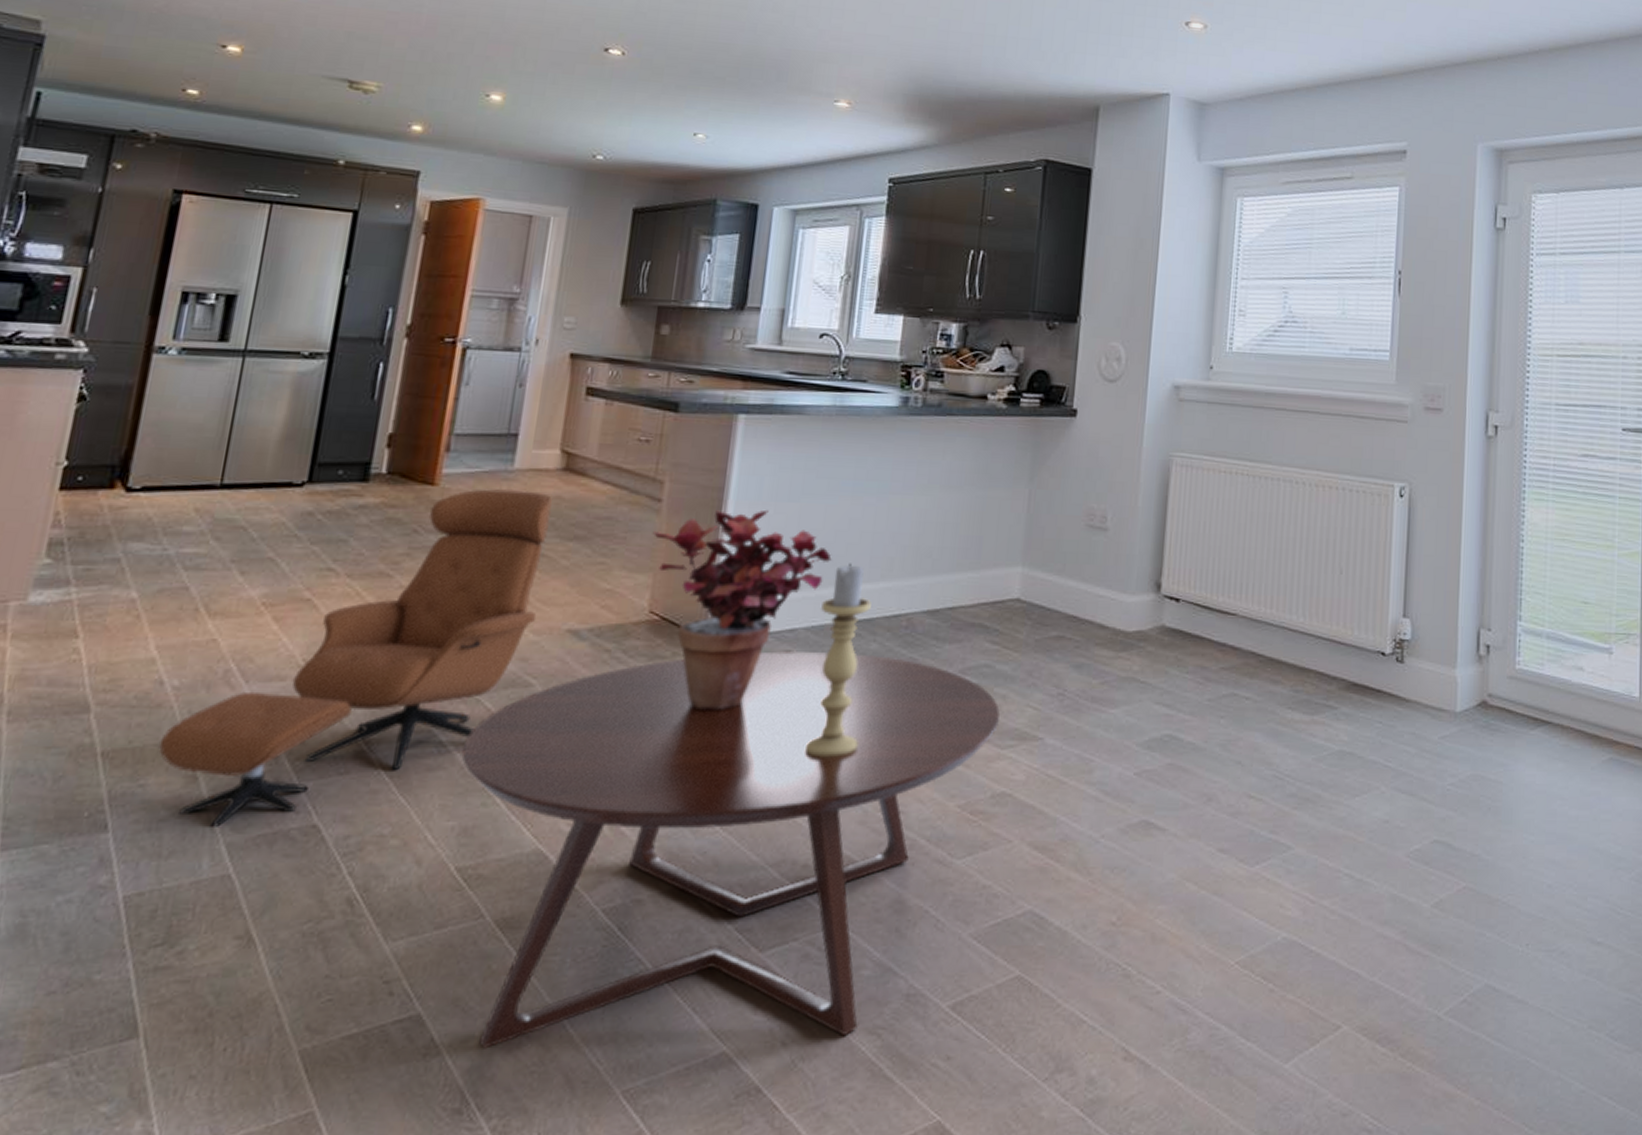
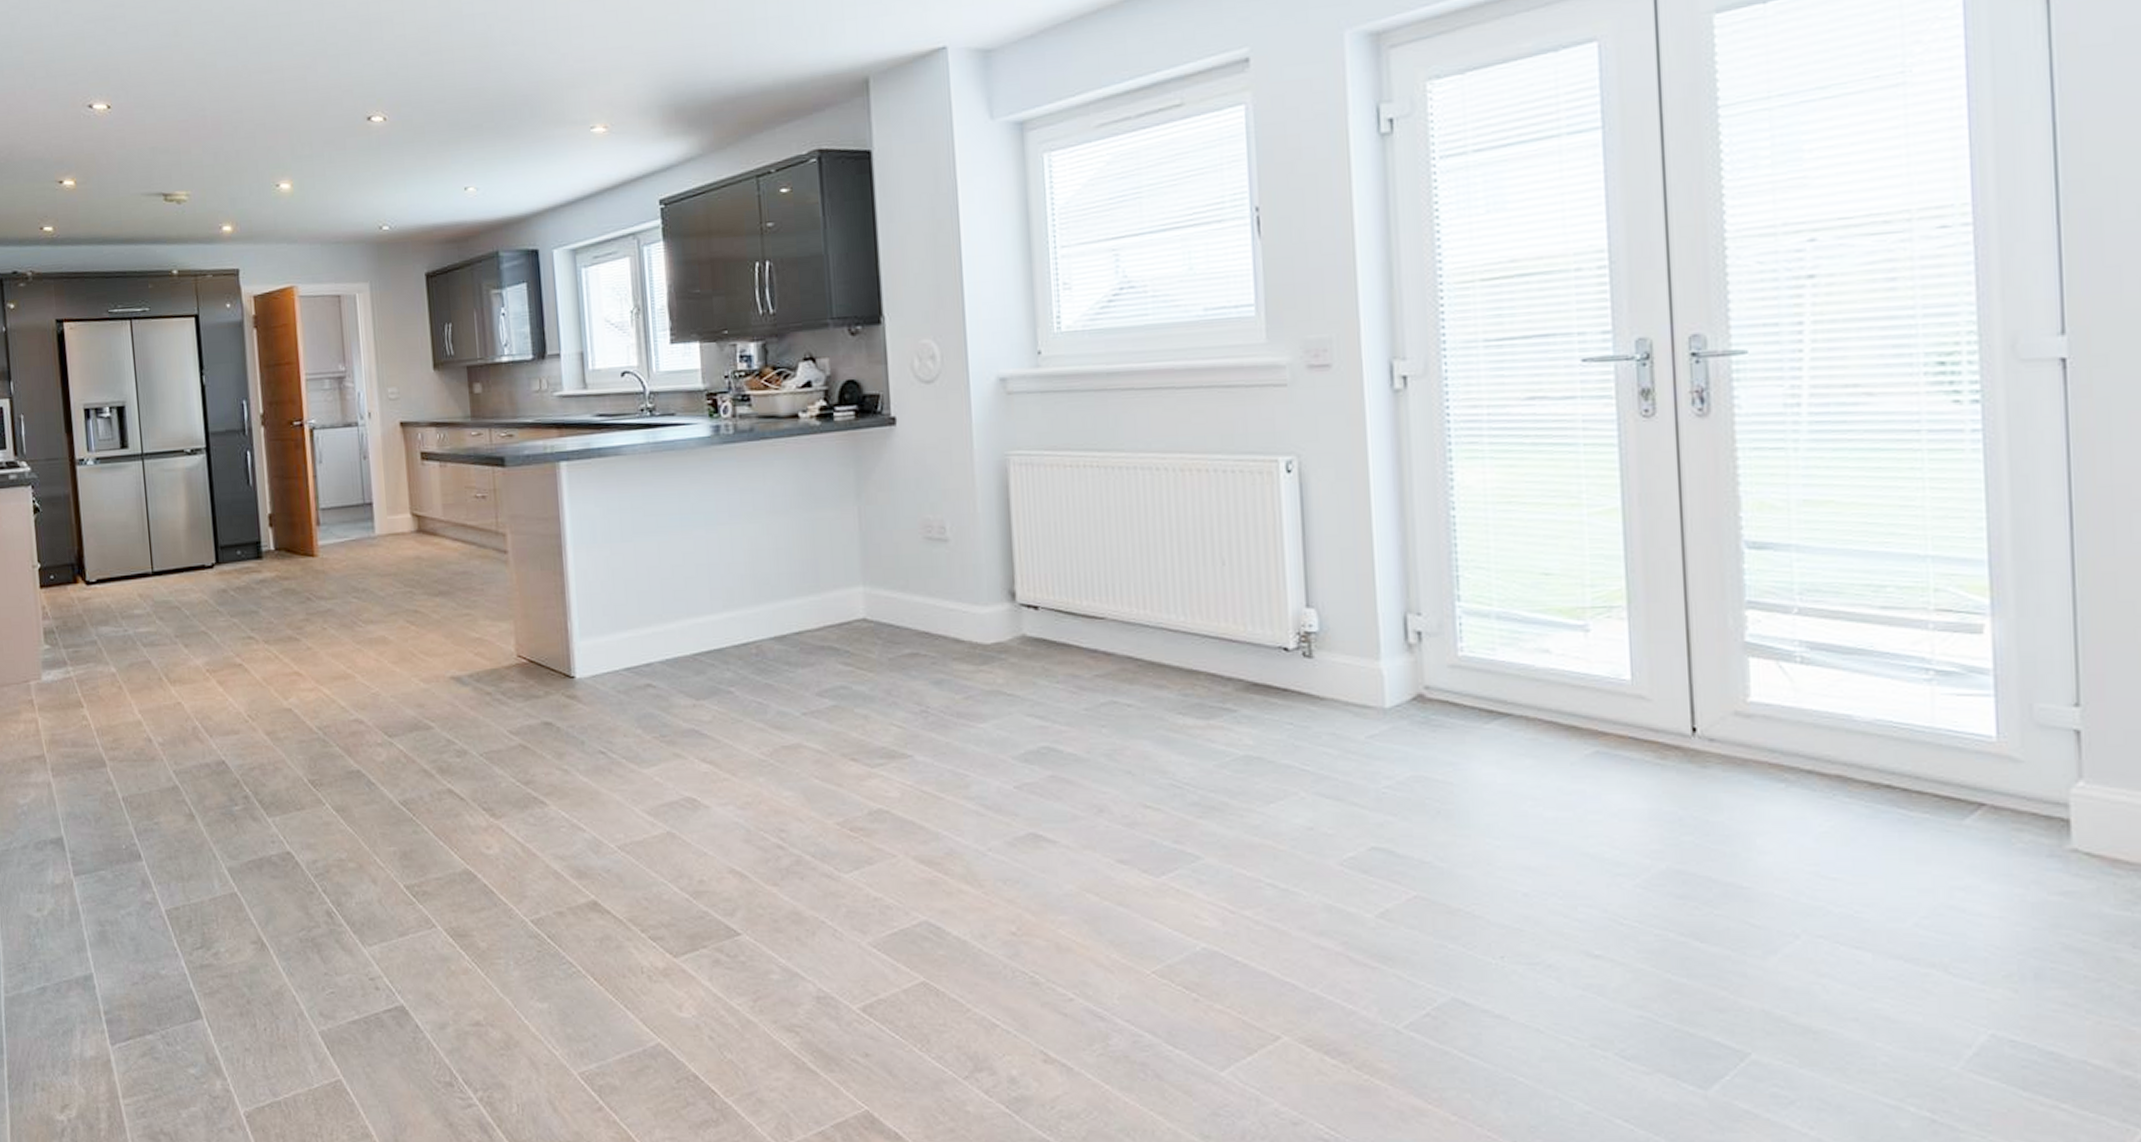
armchair: present [158,489,552,827] -> none [161,554,423,855]
coffee table: present [461,650,1001,1049] -> none [387,683,866,1035]
potted plant: present [652,509,832,710] -> none [505,551,673,743]
candle holder: present [804,563,871,758] -> none [670,596,730,782]

